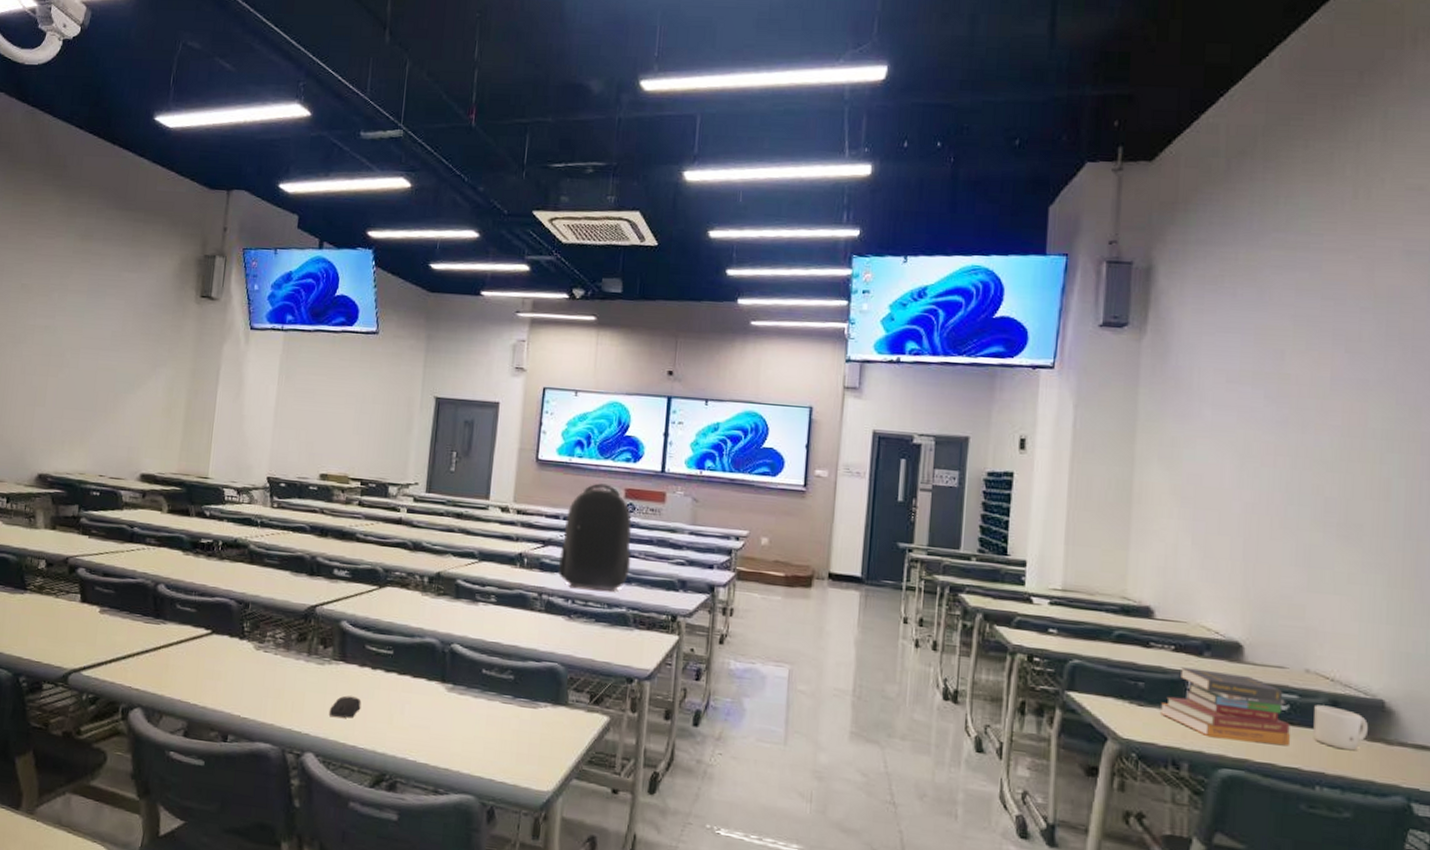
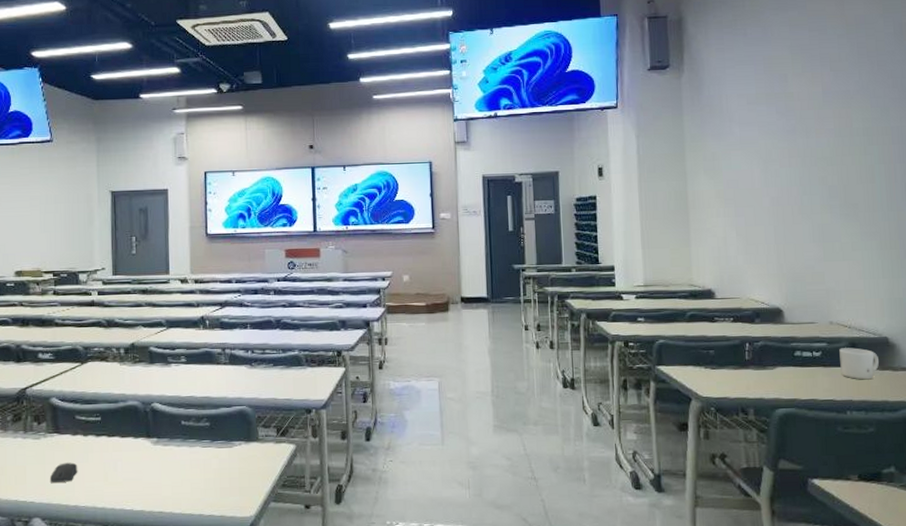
backpack: present [558,483,632,591] -> none [236,247,298,339]
books: present [1159,667,1291,747] -> none [728,333,825,386]

